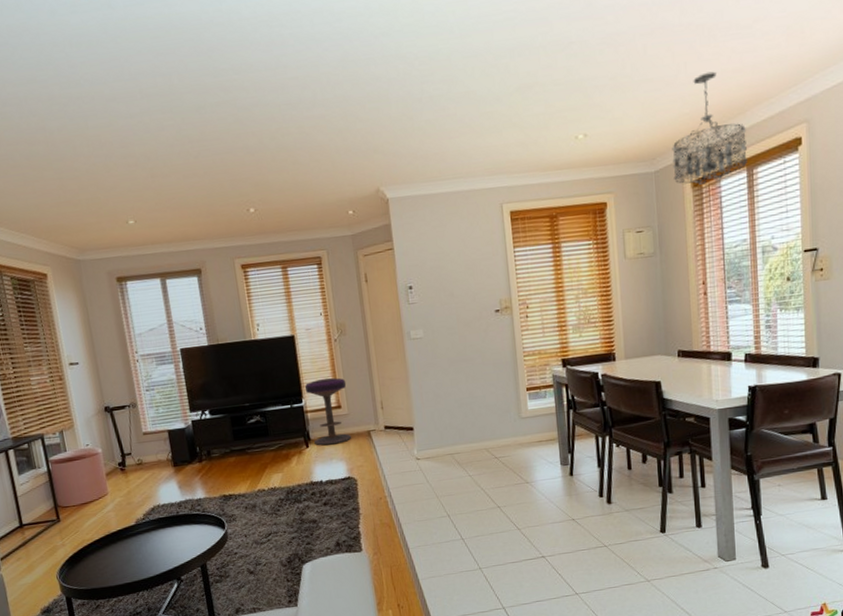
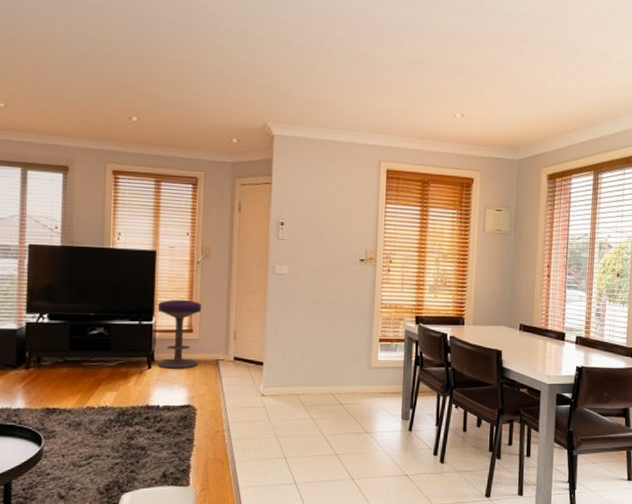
chandelier: present [672,71,747,185] -> none [533,84,596,180]

